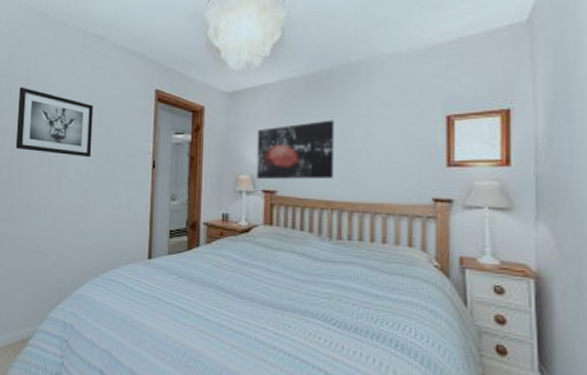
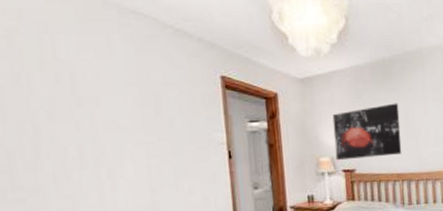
wall art: present [15,87,94,158] -> none [32,72,152,154]

